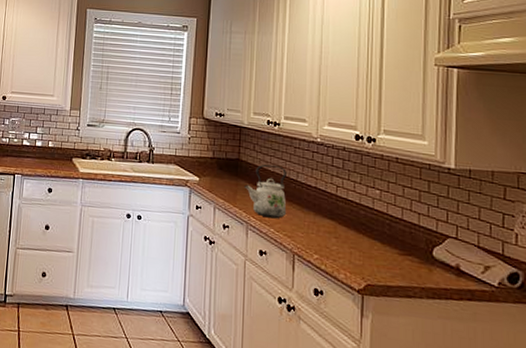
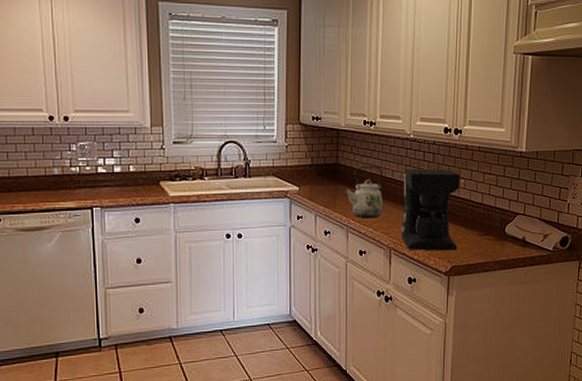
coffee maker: none [305,171,376,267] -> present [400,168,461,251]

